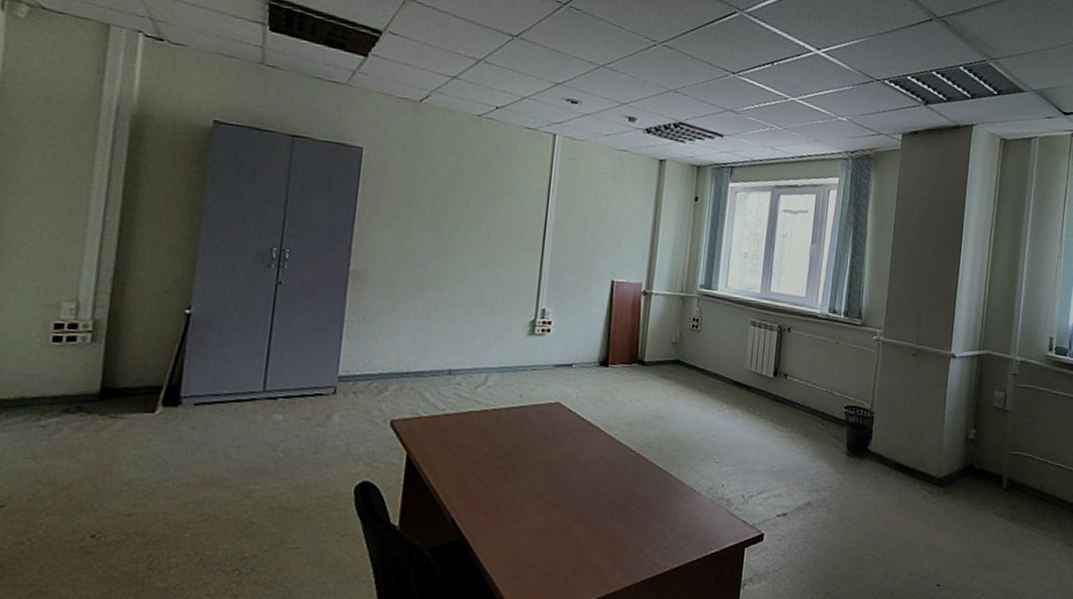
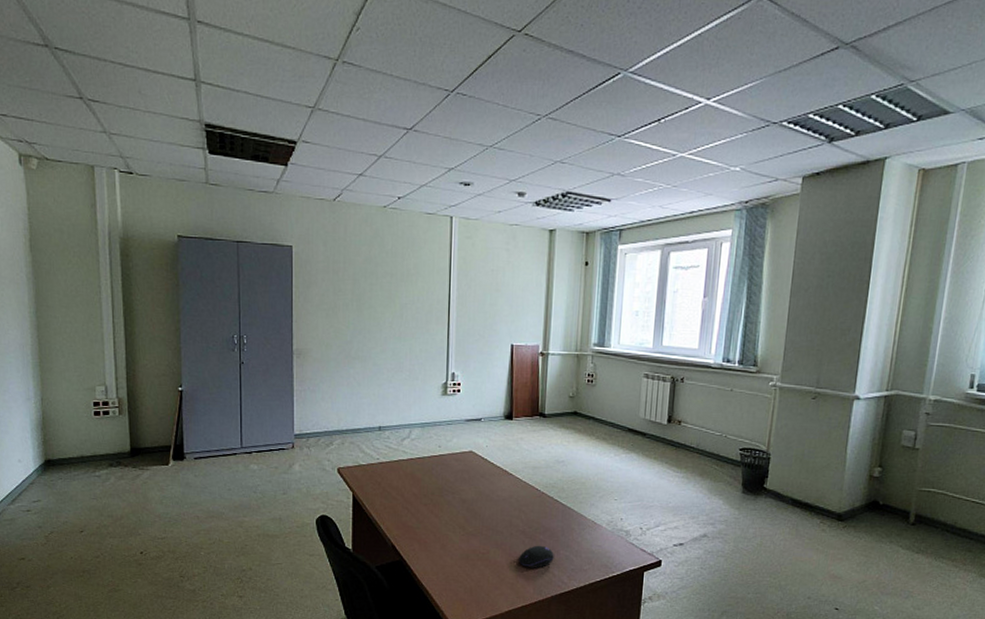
computer mouse: none [605,517,647,547] -> present [519,545,554,568]

